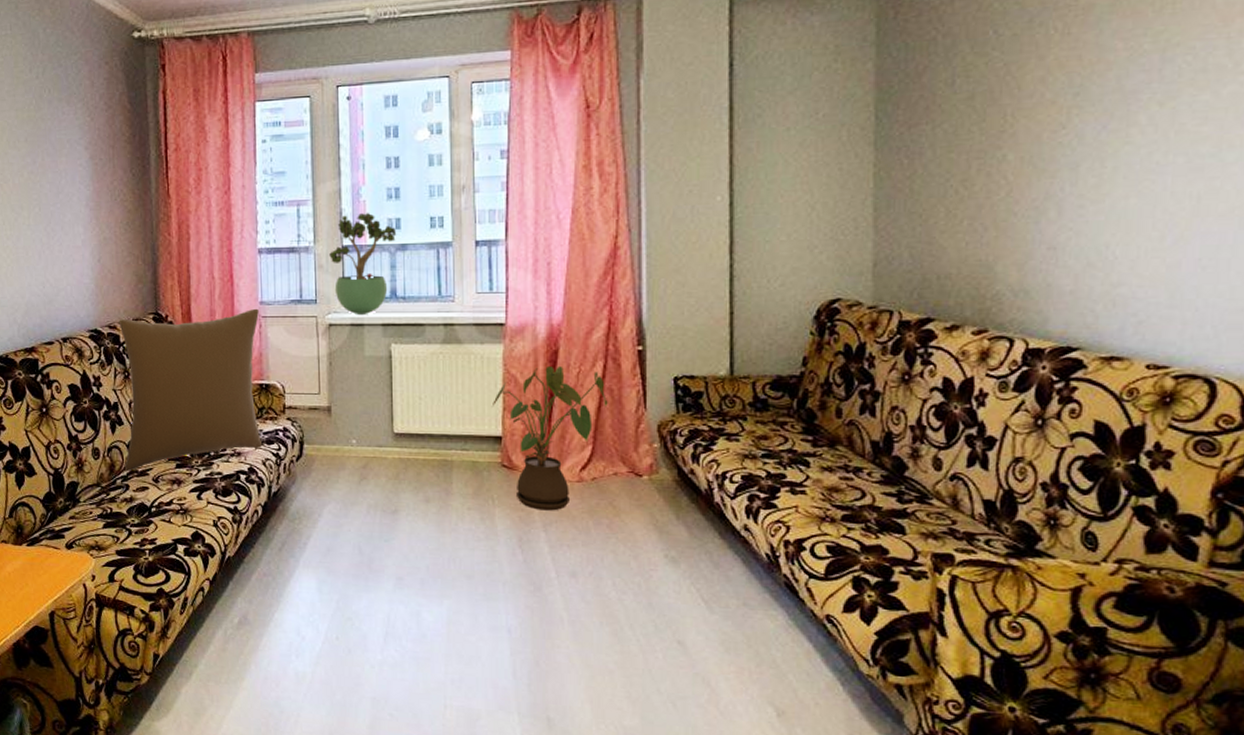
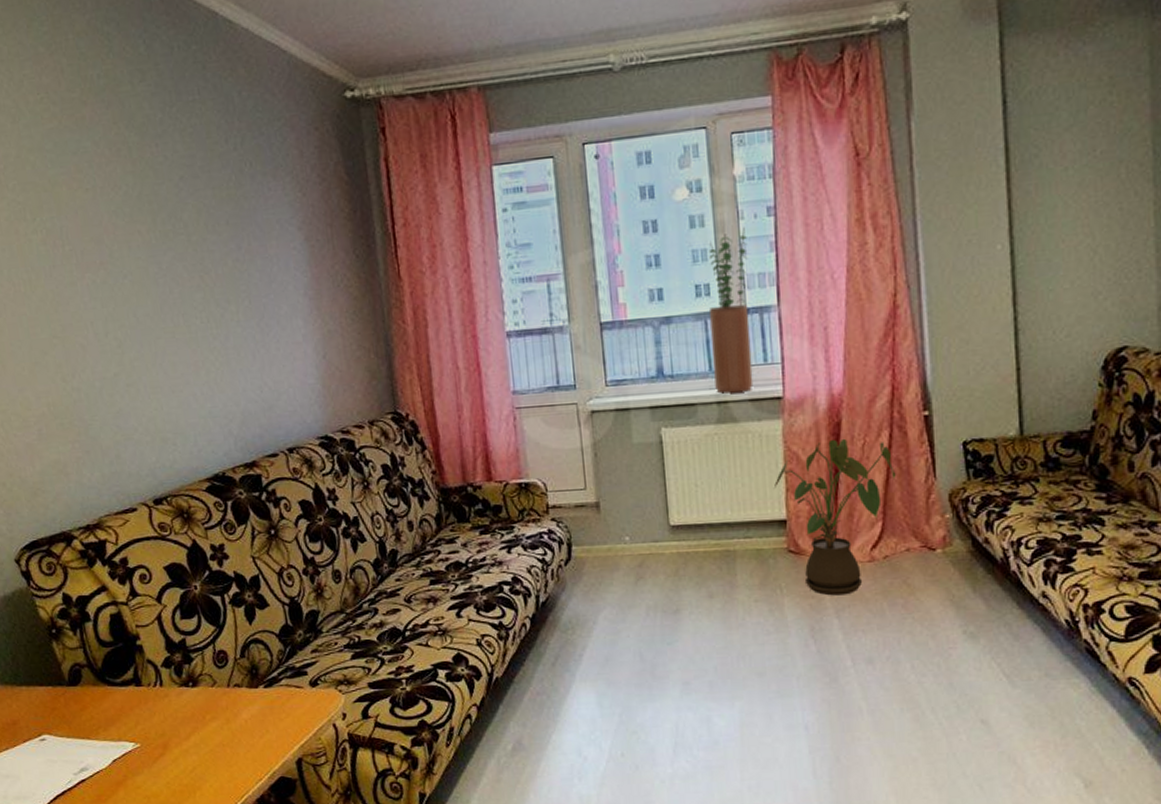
pillow: present [119,308,263,471] -> none [352,399,527,593]
potted plant: present [329,212,397,316] -> none [586,283,660,399]
vase: none [442,167,481,317] -> present [709,227,754,394]

